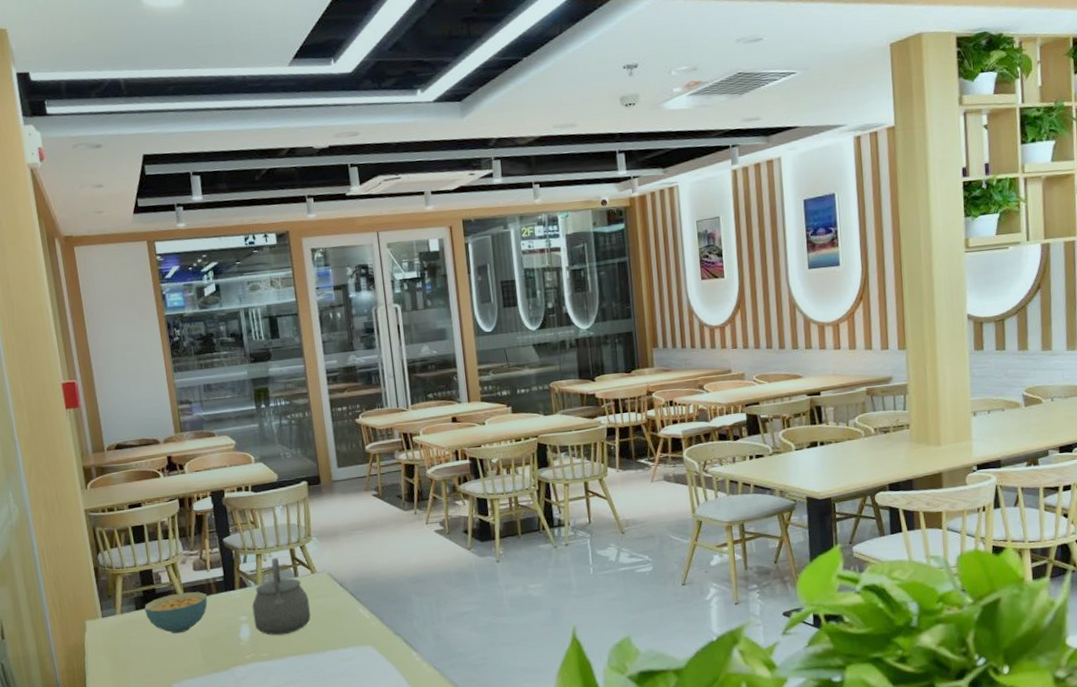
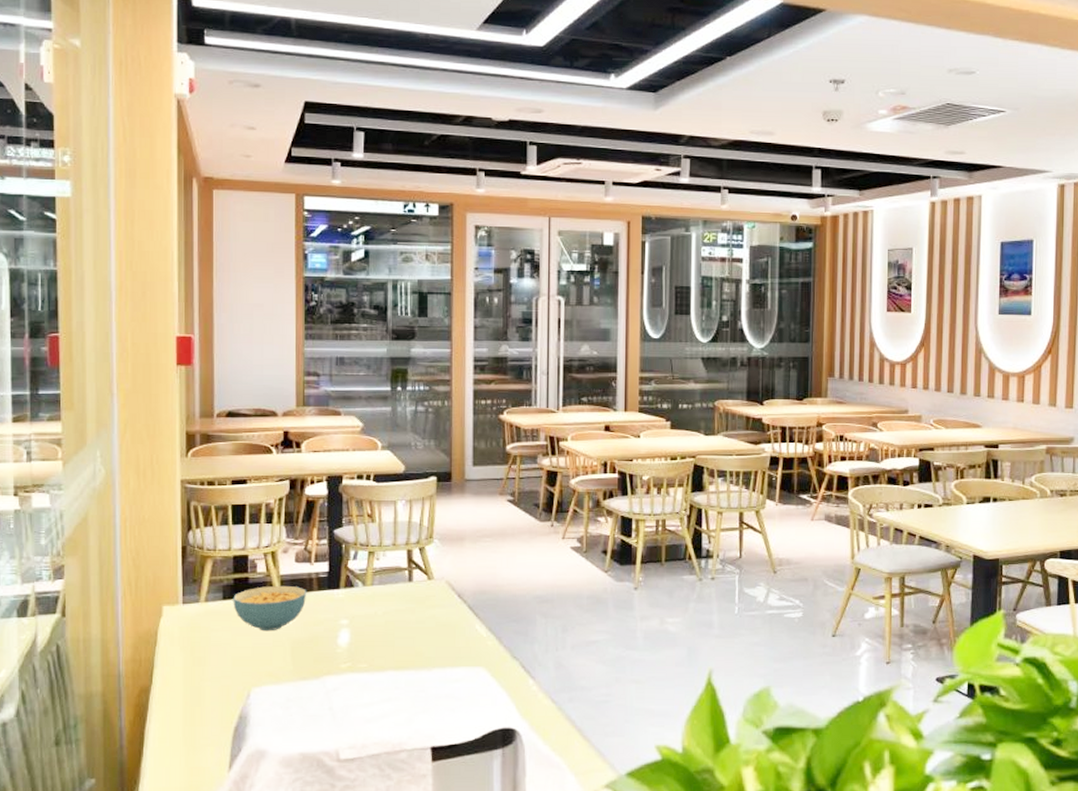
tea kettle: present [252,558,311,636] -> none [355,558,422,645]

